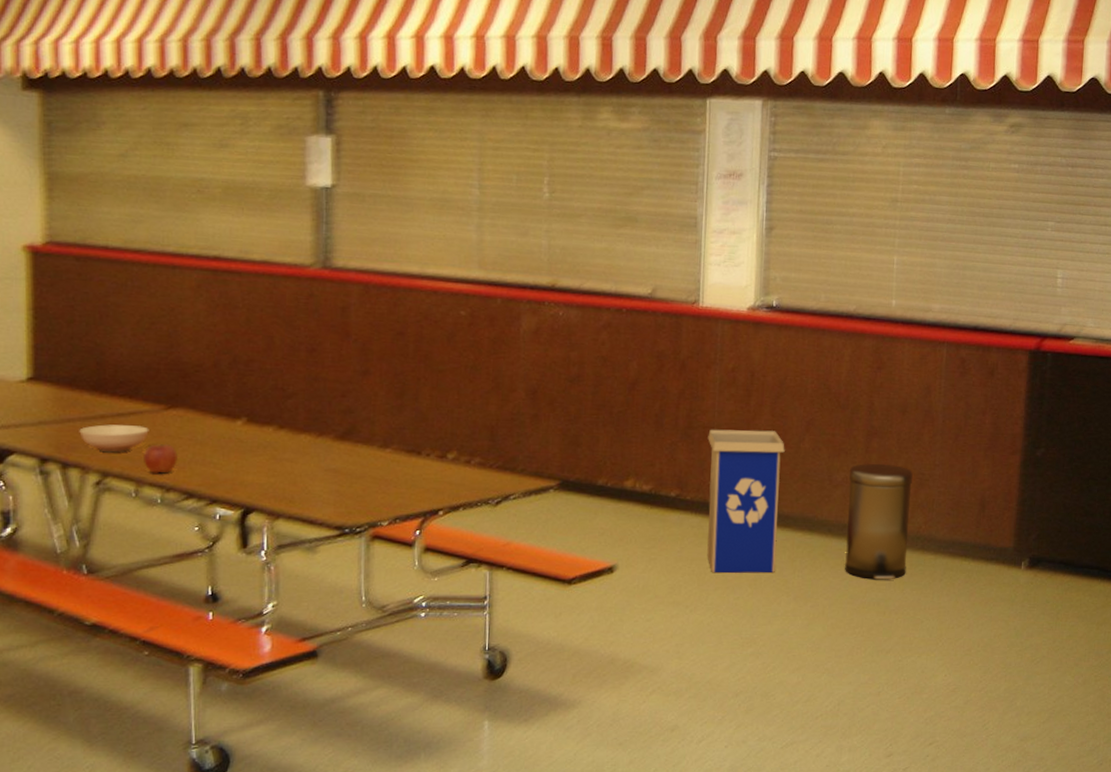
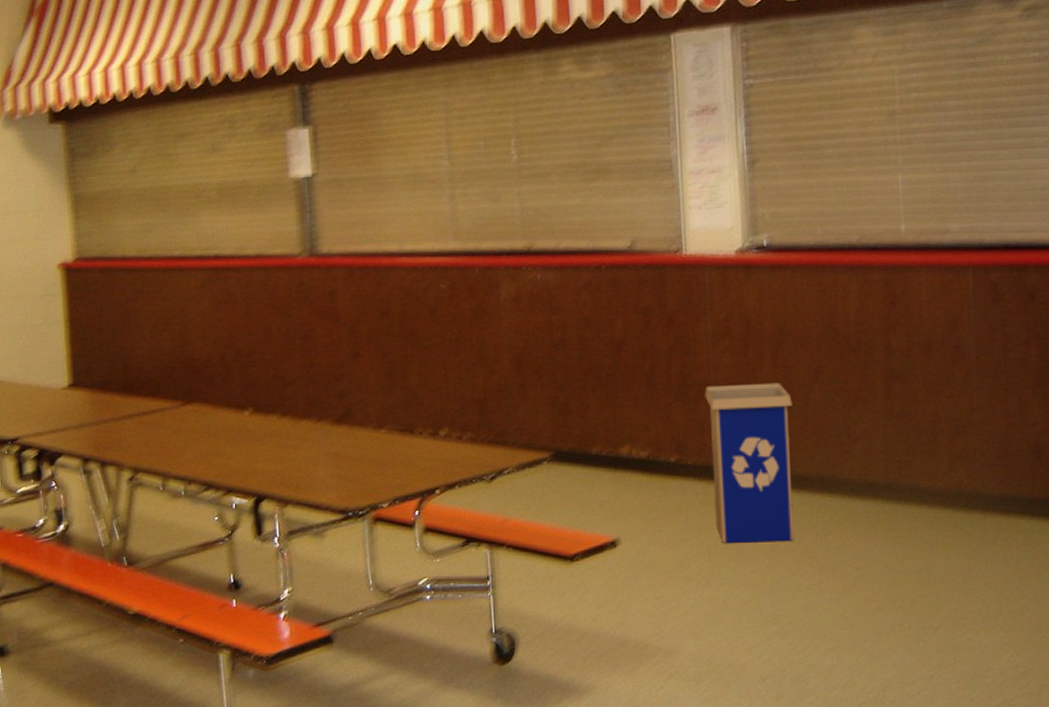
bowl: present [79,424,149,453] -> none [113,422,170,450]
apple: present [144,443,179,475] -> none [167,437,197,468]
pedal bin: present [845,464,913,580] -> none [869,412,950,545]

